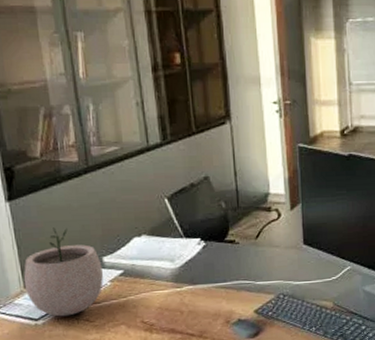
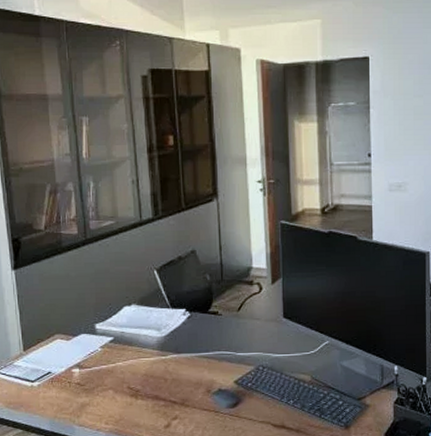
plant pot: present [23,227,103,317] -> none [23,295,95,380]

